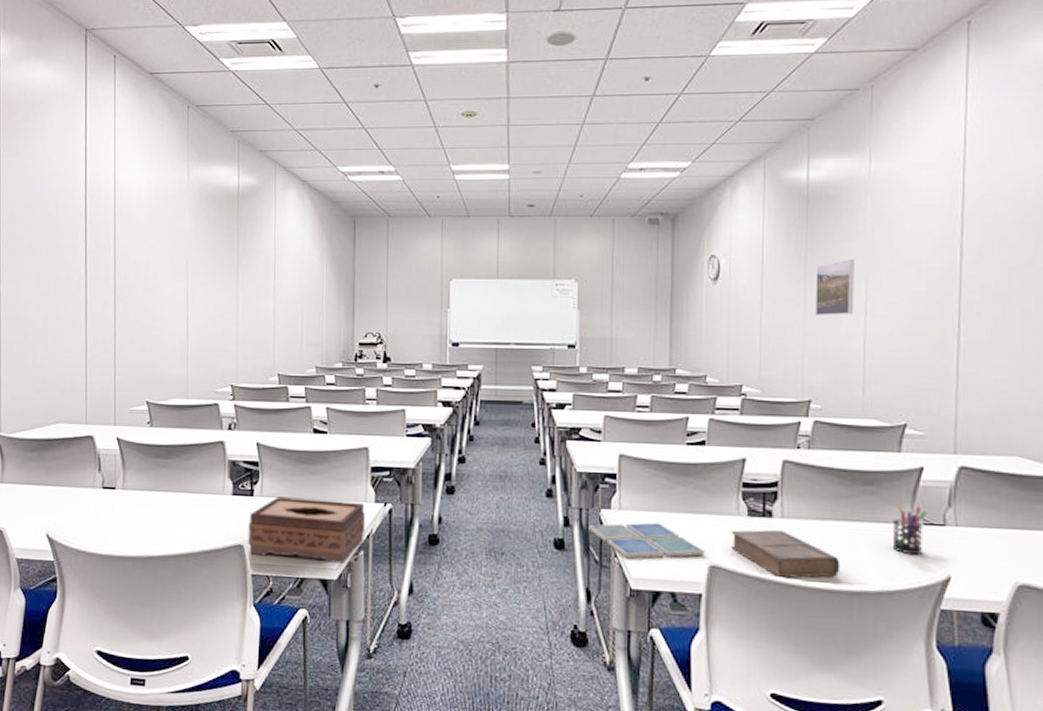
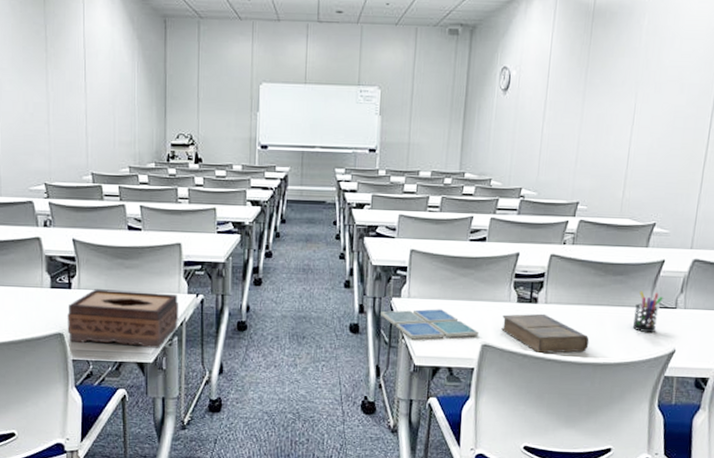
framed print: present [815,258,854,315] -> none [590,73,628,126]

